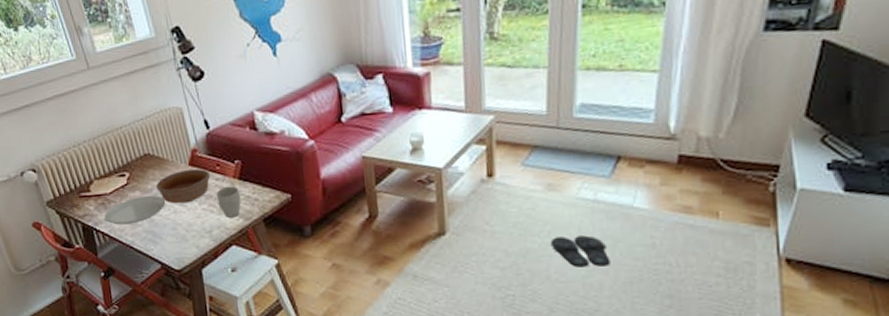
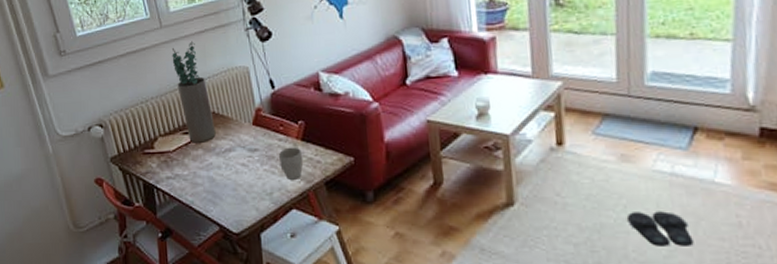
vase: none [101,82,152,185] -> present [171,41,216,143]
plate: present [104,196,166,225] -> none [165,155,228,184]
bowl: present [156,168,211,204] -> none [219,128,274,164]

